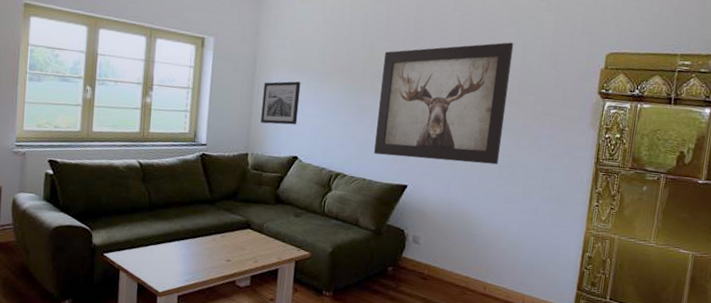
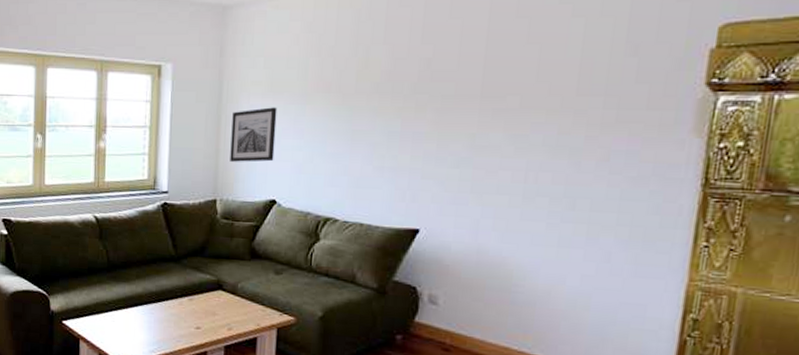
wall art: present [374,42,514,165] -> none [373,26,570,196]

